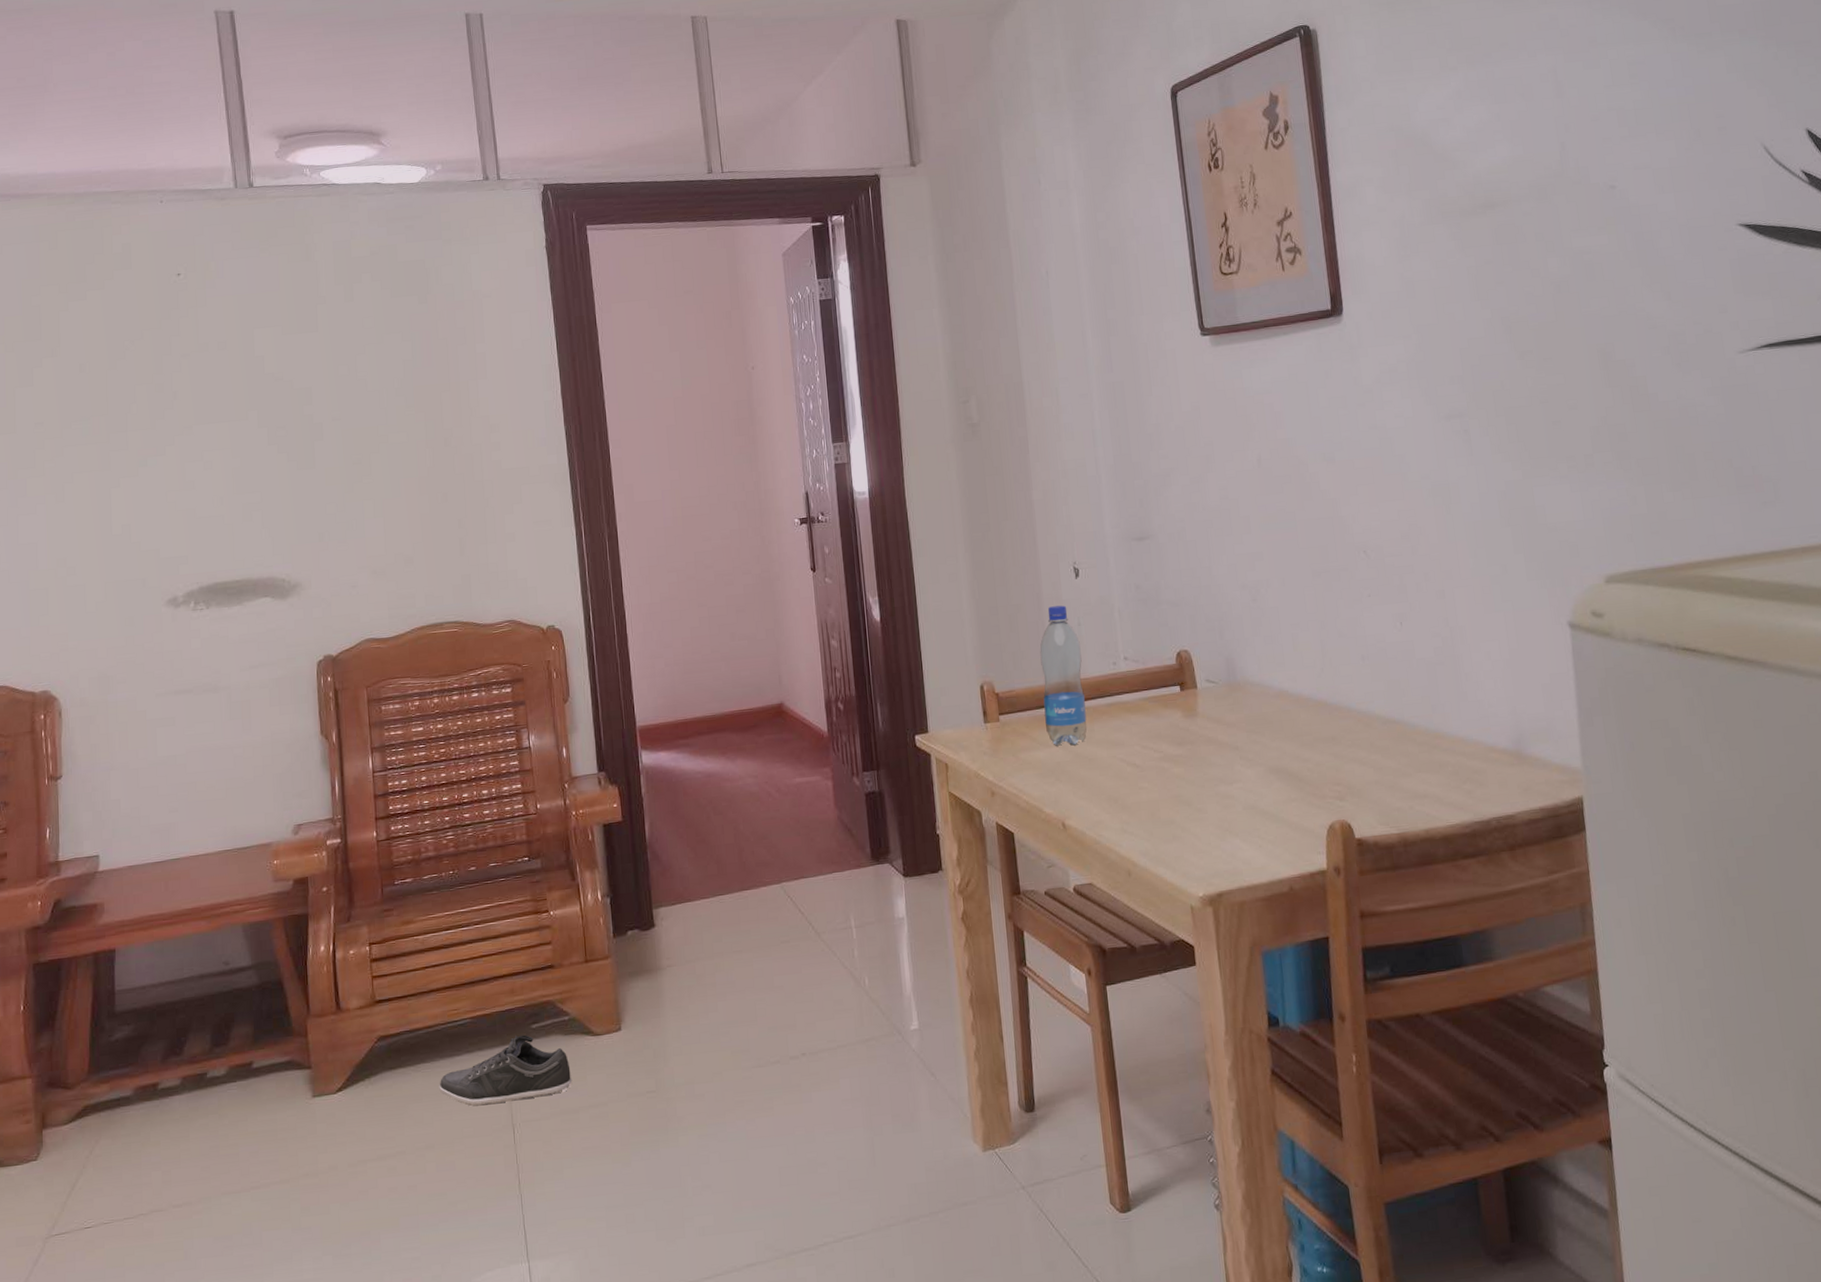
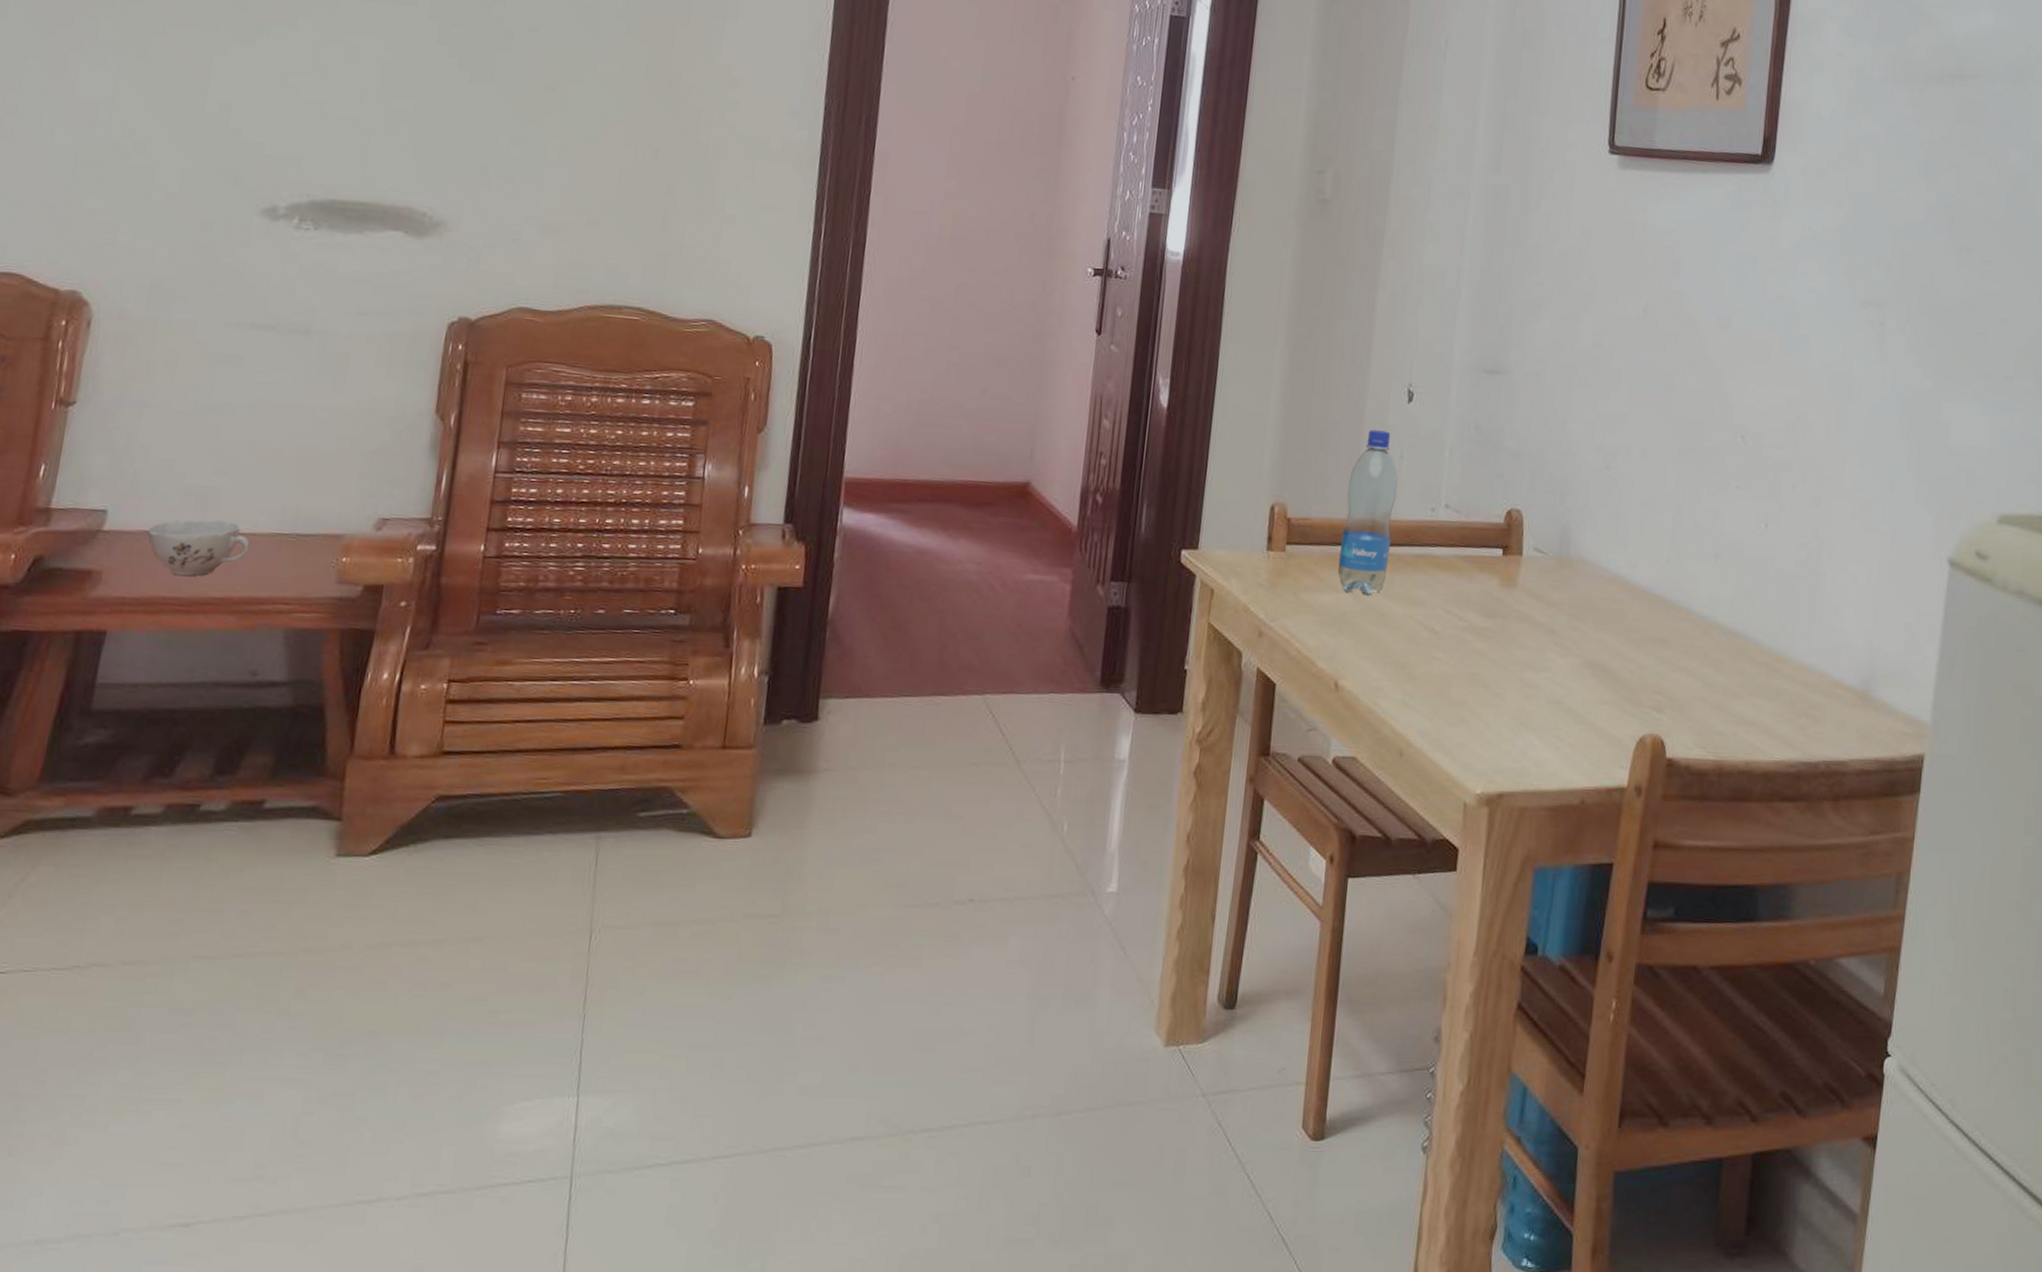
teacup: none [131,847,206,897] -> present [148,519,251,577]
shoe: present [439,1034,573,1106] -> none [504,822,678,901]

